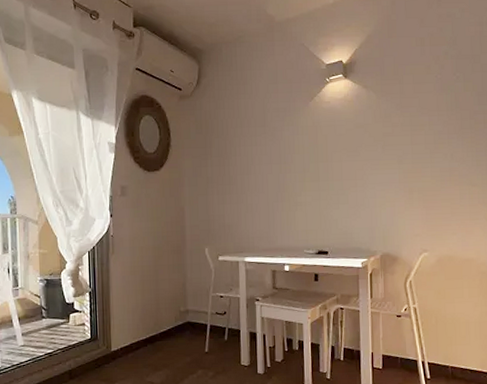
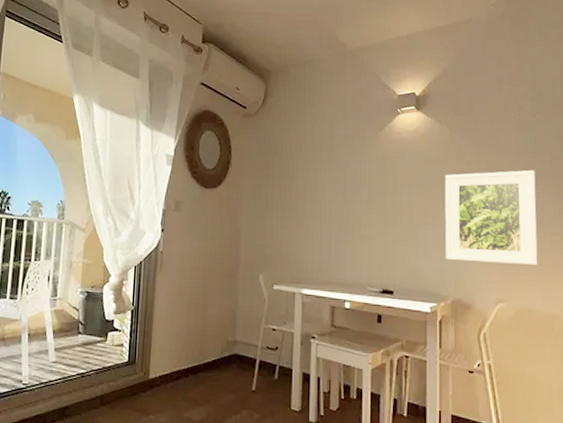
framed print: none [372,126,458,219] -> present [444,170,538,265]

